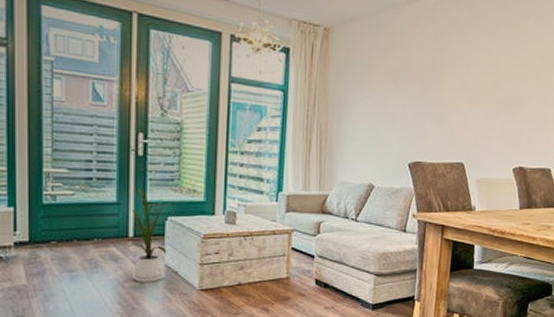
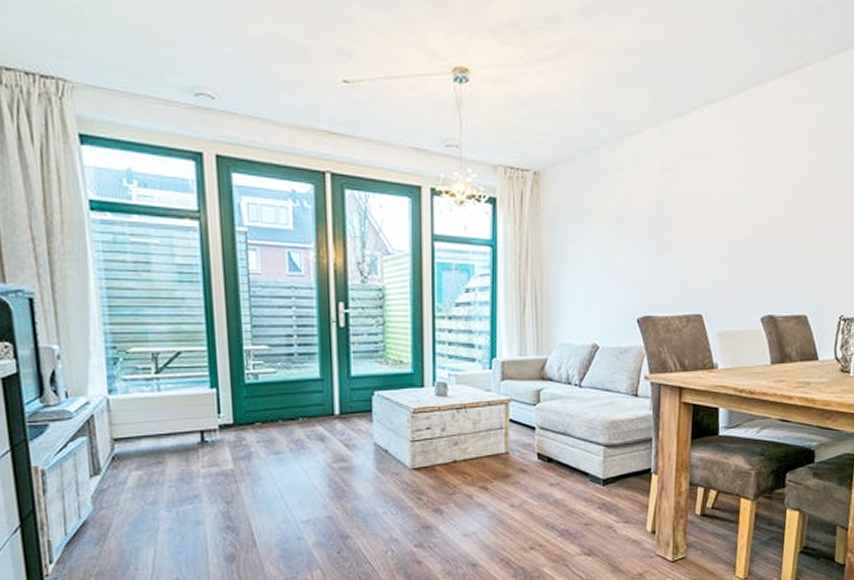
house plant: present [128,189,172,282] -> none [334,362,378,462]

